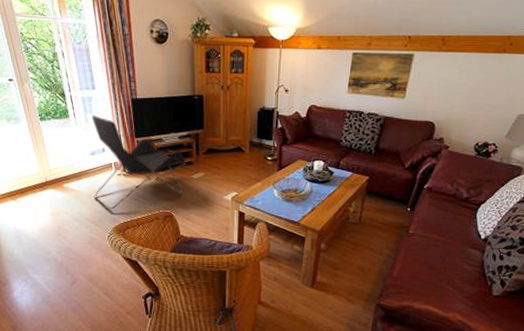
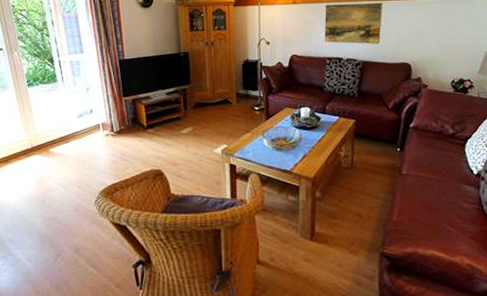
lounge chair: present [92,115,186,210] -> none [80,78,174,172]

